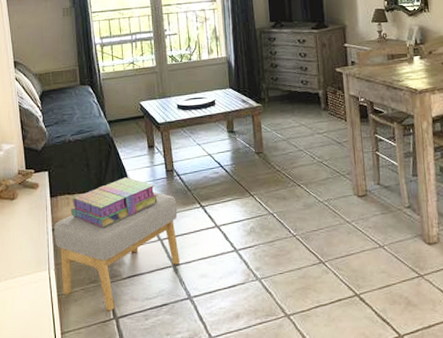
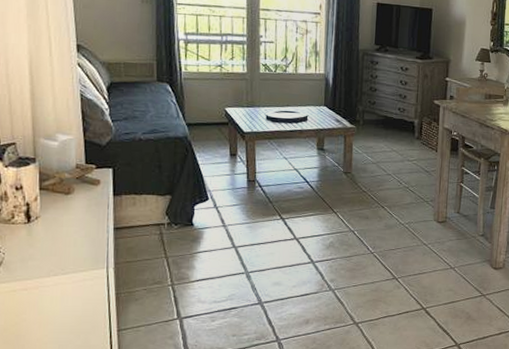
footstool: present [53,191,180,311] -> none [115,200,256,312]
stack of books: present [71,177,159,228] -> none [137,183,237,231]

